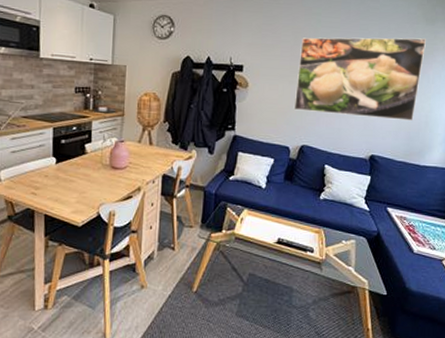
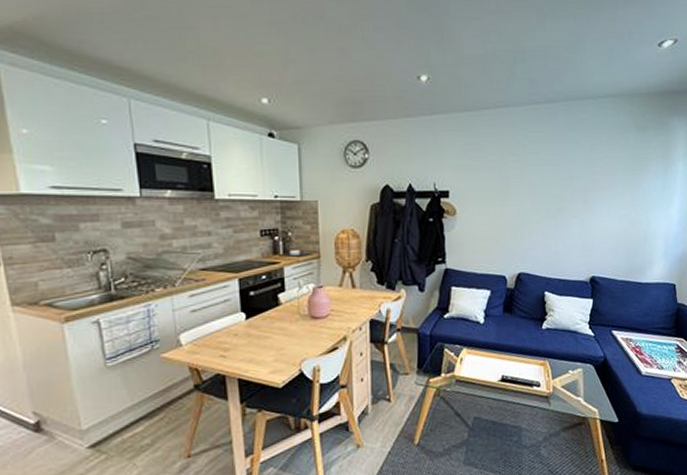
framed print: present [295,37,426,121] -> none [507,148,638,237]

